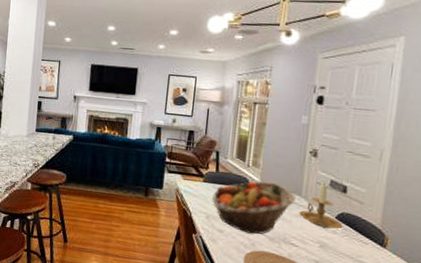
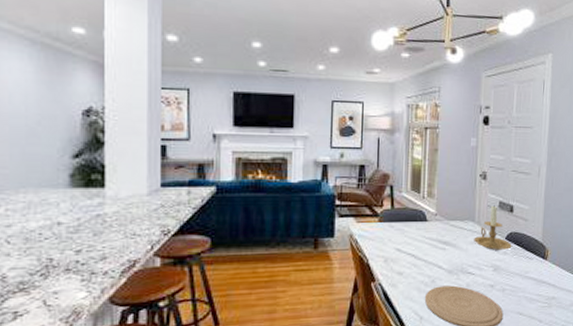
fruit basket: present [212,181,296,235] -> none [389,213,470,271]

